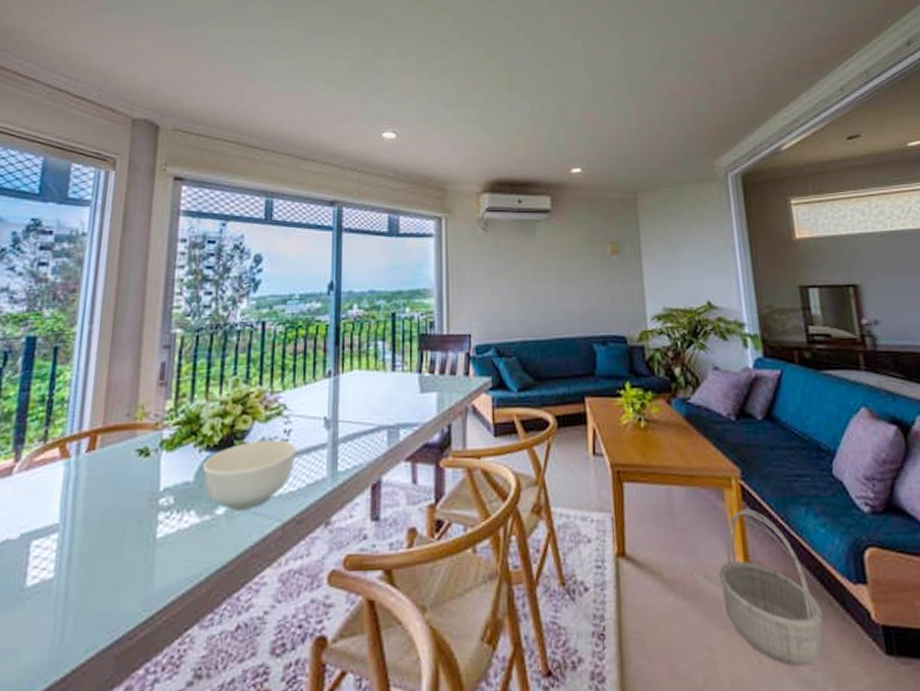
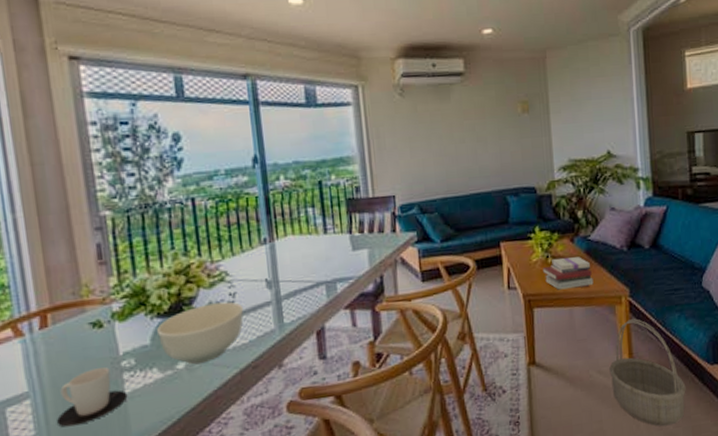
cup: none [79,504,159,572] -> present [57,367,128,427]
books: none [633,422,696,462] -> present [542,257,594,290]

